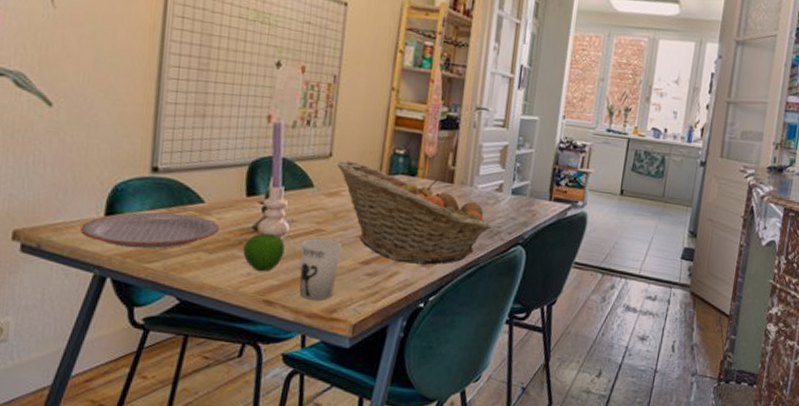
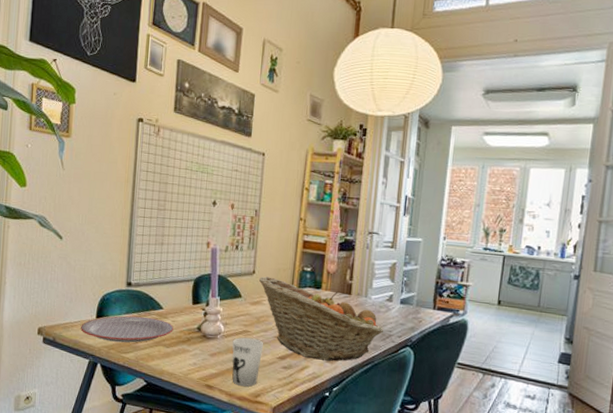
apple: present [243,233,285,272] -> none [190,333,221,363]

